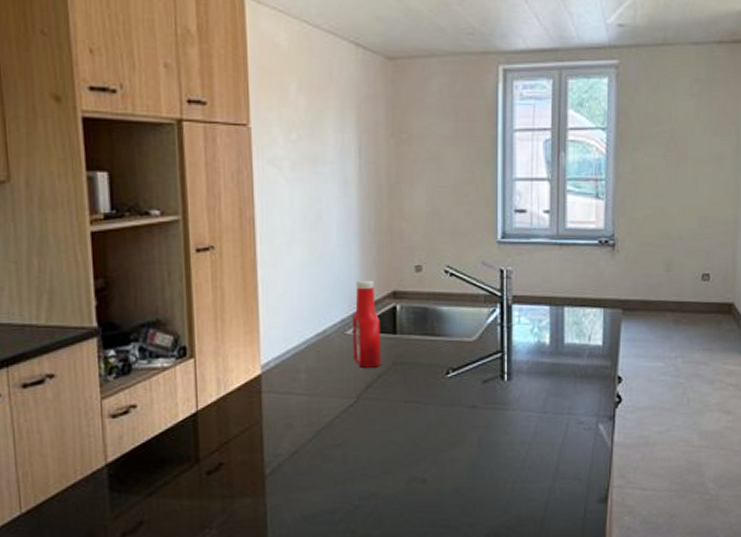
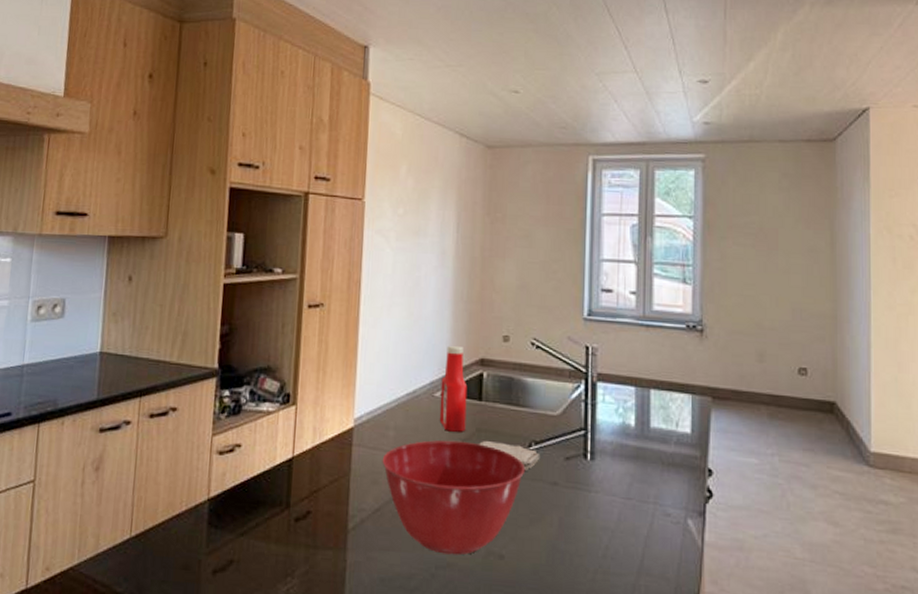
mixing bowl: none [295,376,444,486] -> present [382,440,526,555]
washcloth: none [395,373,458,398] -> present [478,441,541,471]

